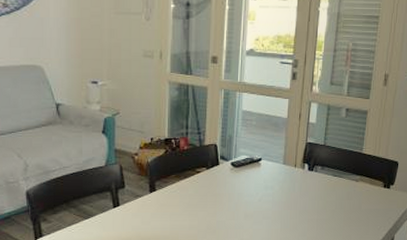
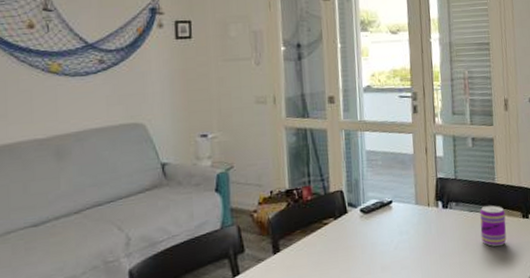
beverage can: none [341,173,368,210] -> present [480,205,507,247]

